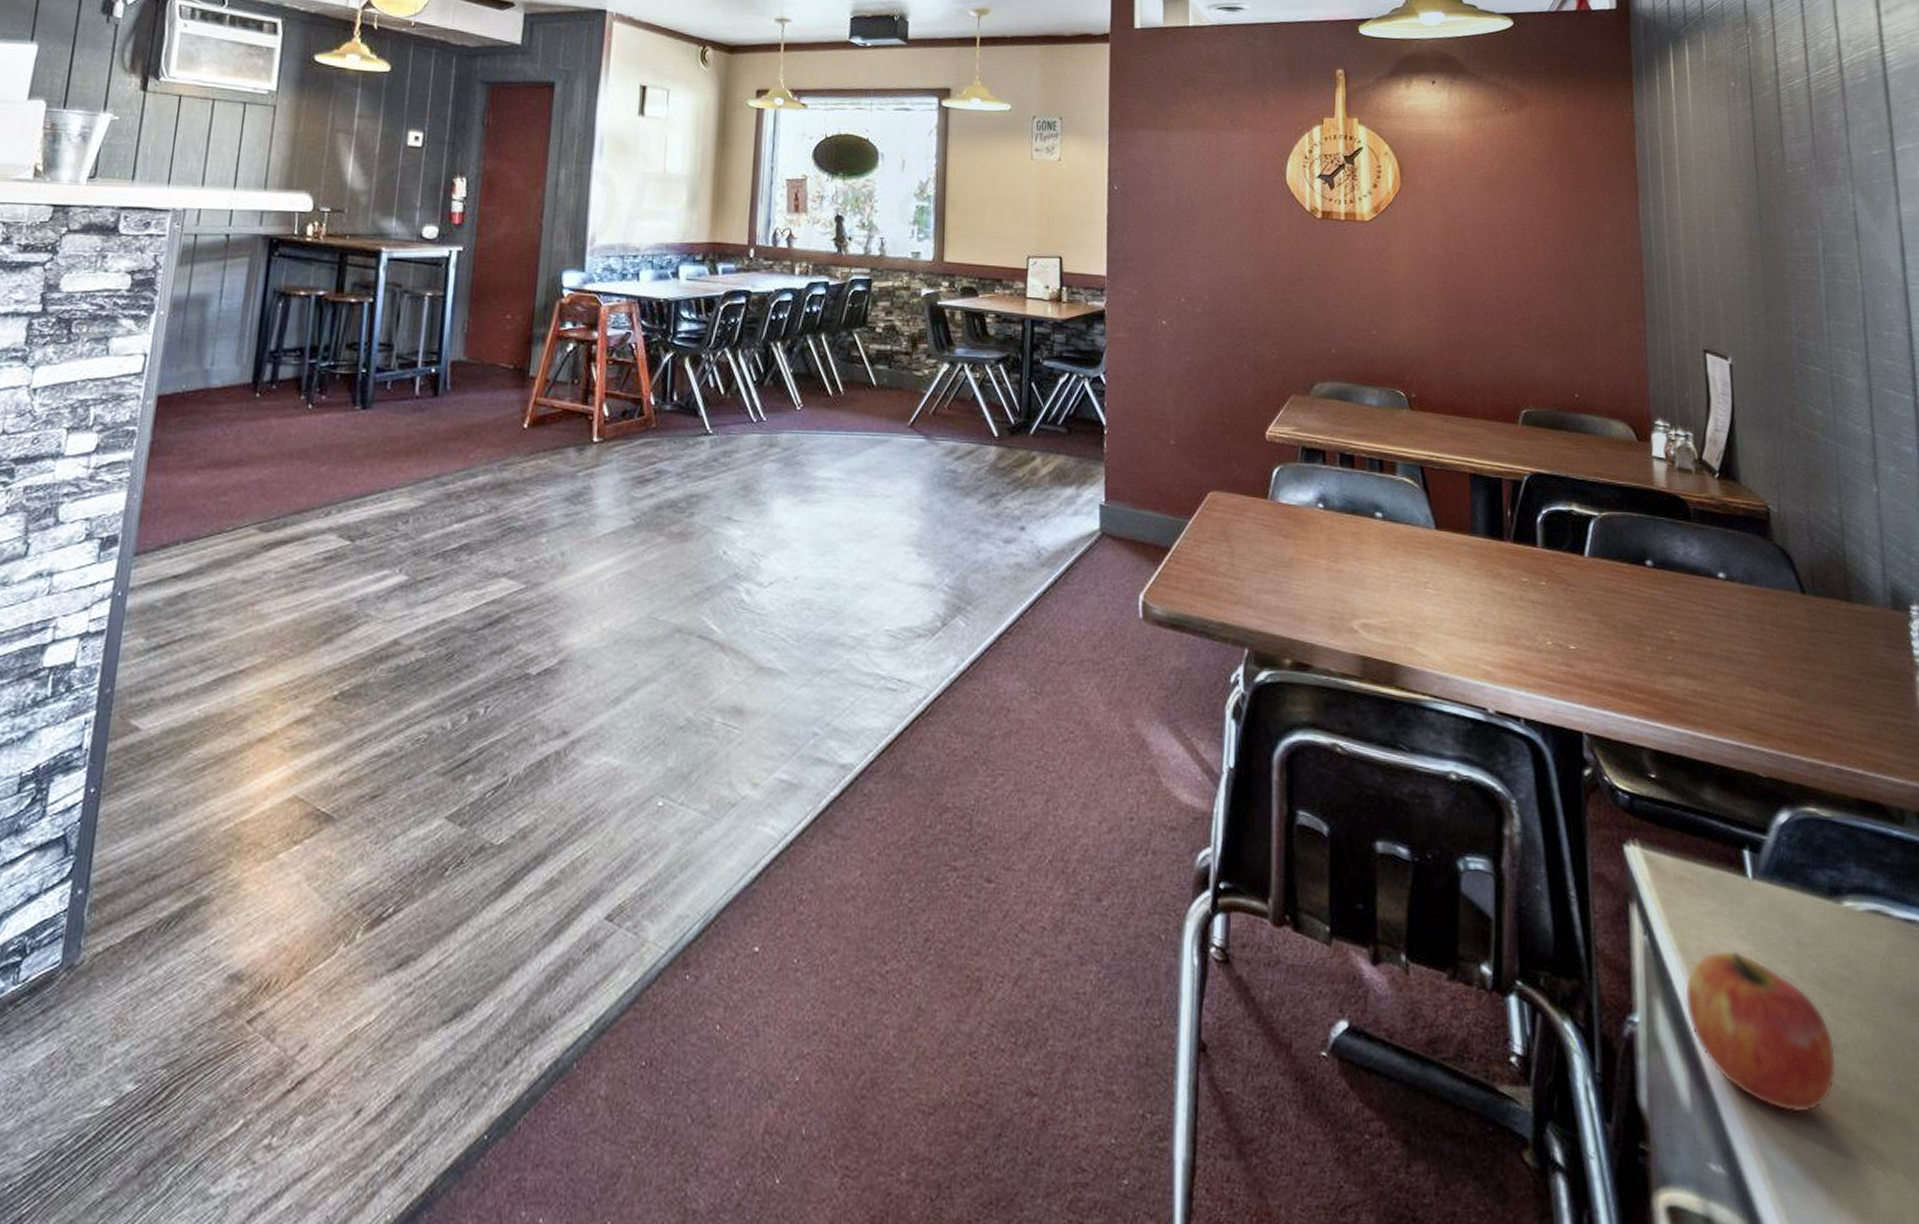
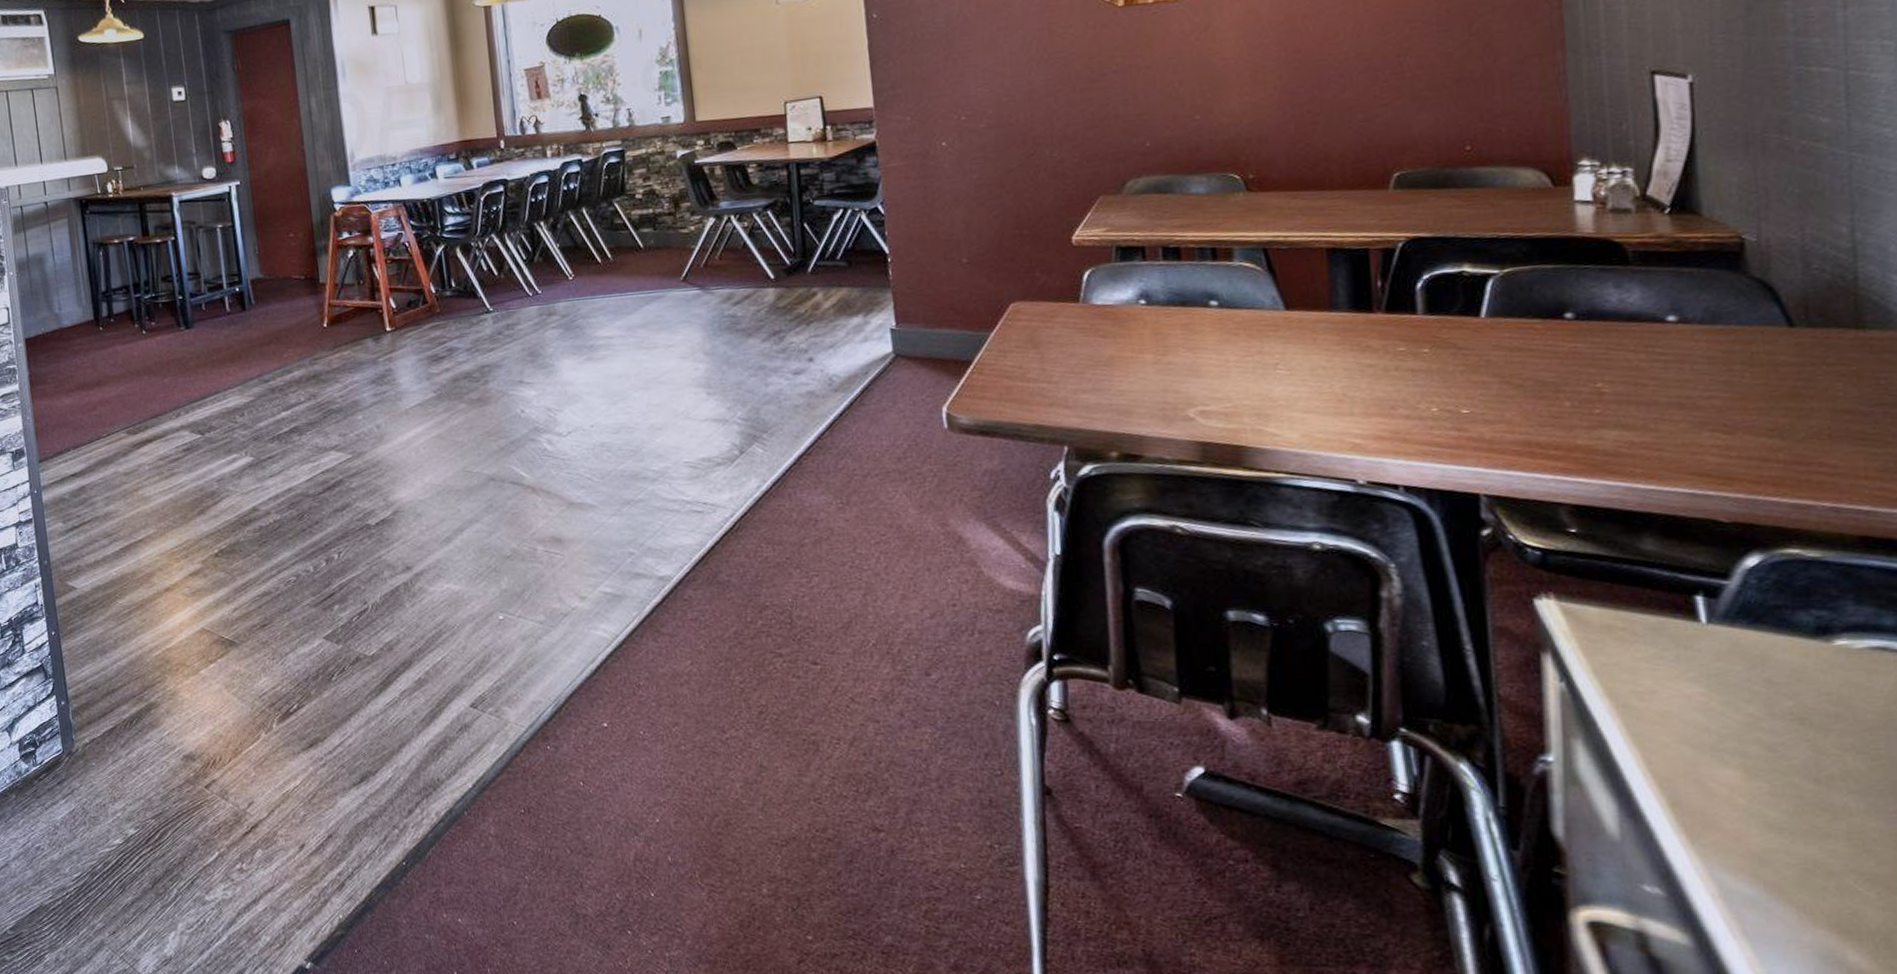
apple: present [1684,949,1837,1114] -> none [1612,691,1818,842]

